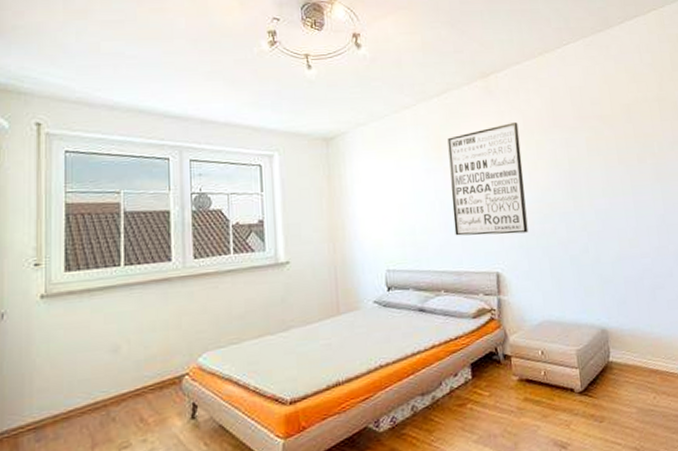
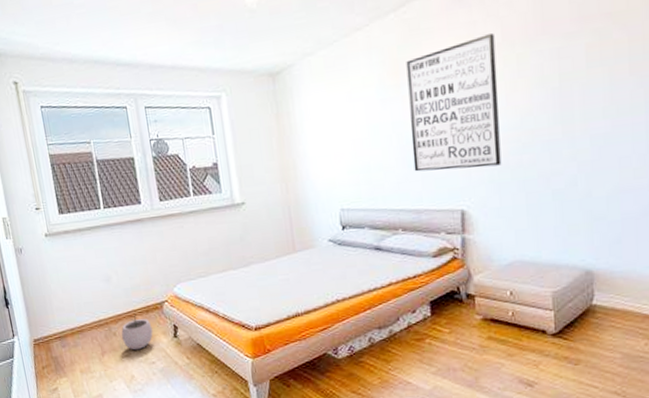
plant pot: none [123,391,165,439] -> present [121,313,153,350]

